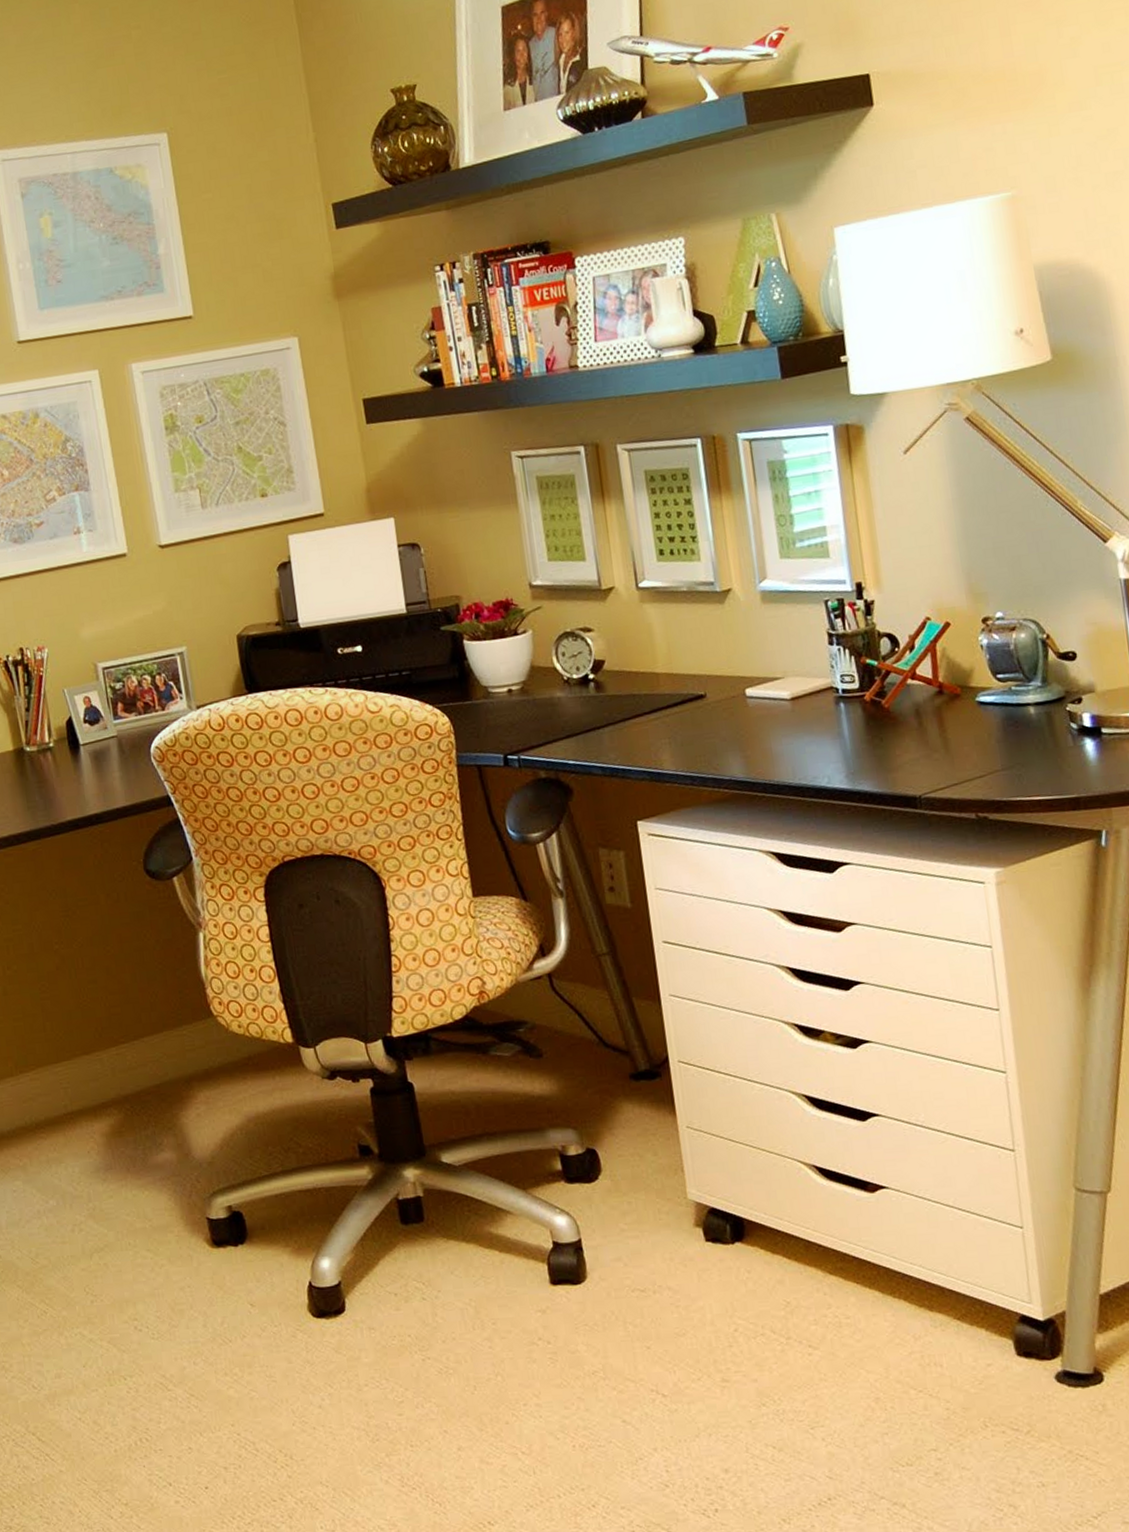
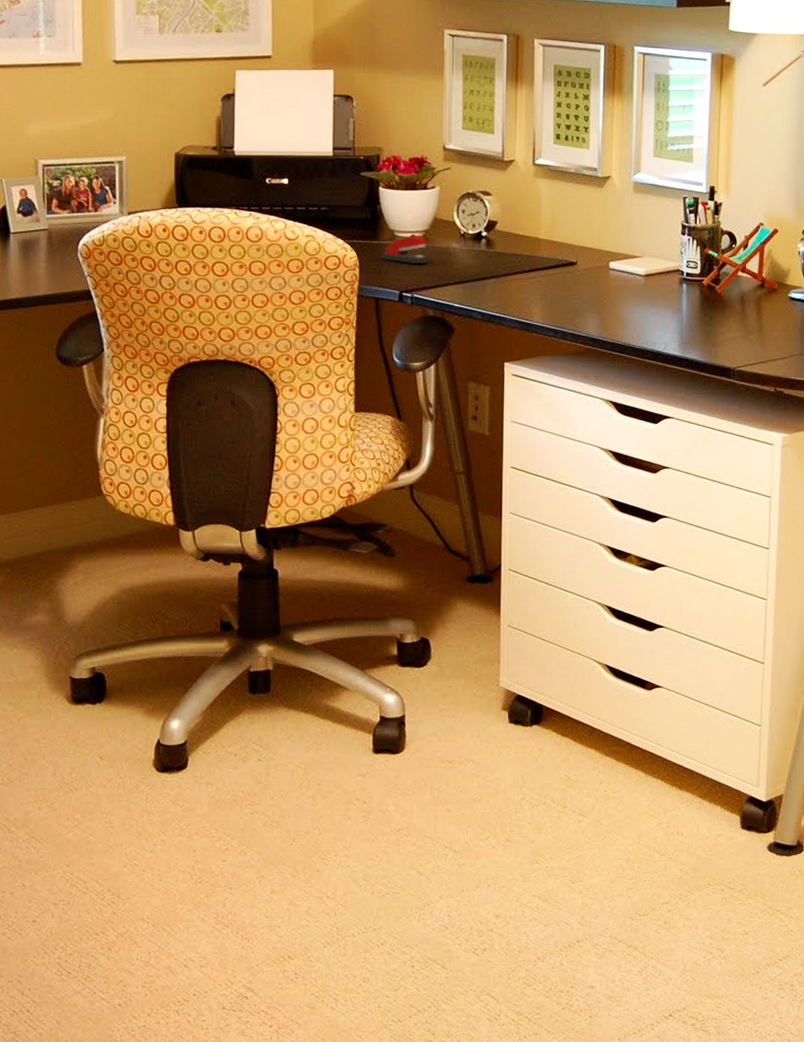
stapler: none [477,688,531,722] -> present [382,235,428,264]

